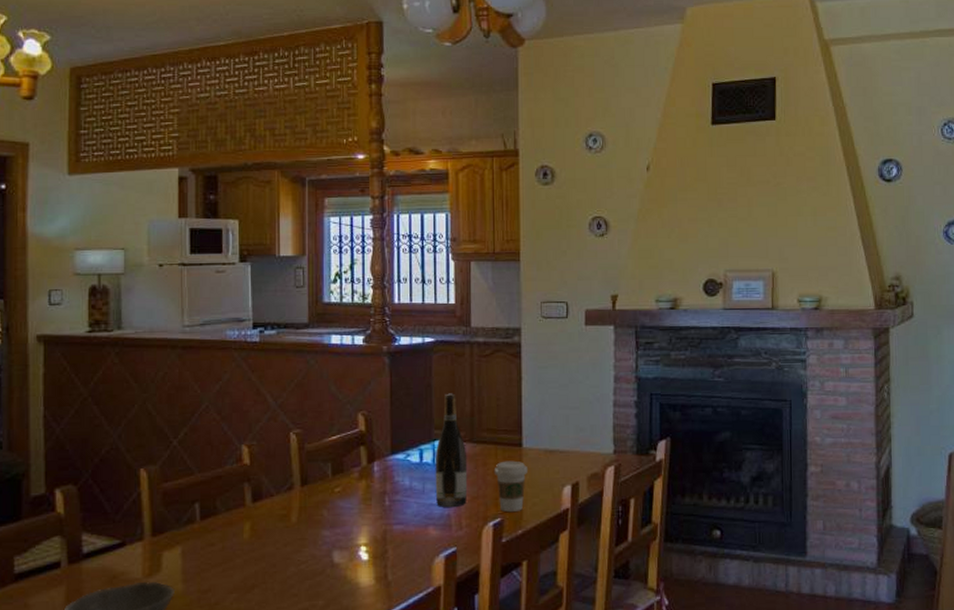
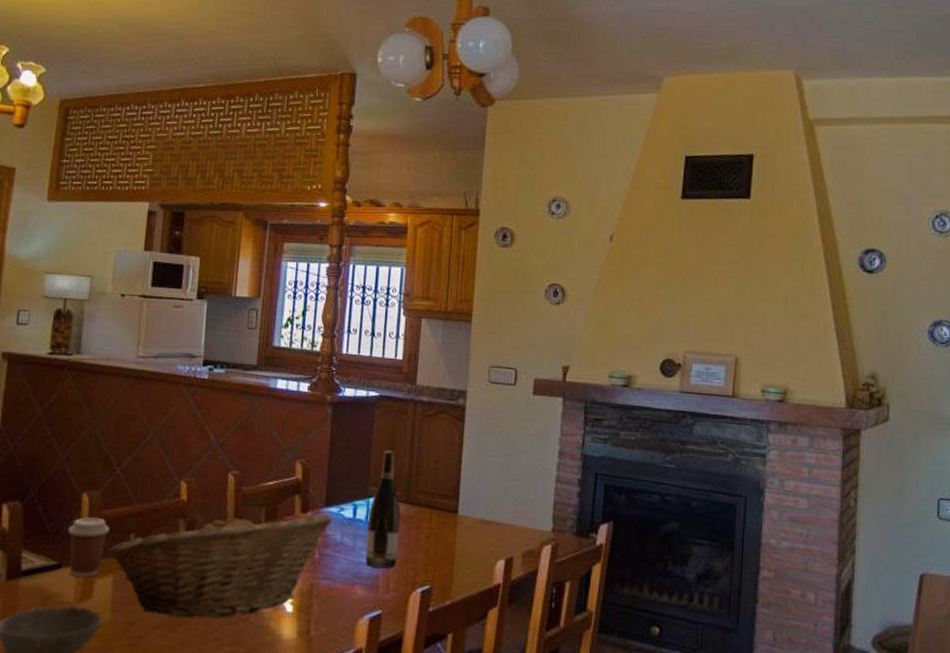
coffee cup: none [128,492,172,553] -> present [68,517,109,578]
fruit basket: none [173,461,399,579] -> present [108,511,332,618]
coffee cup: present [494,460,527,513] -> none [426,526,461,582]

